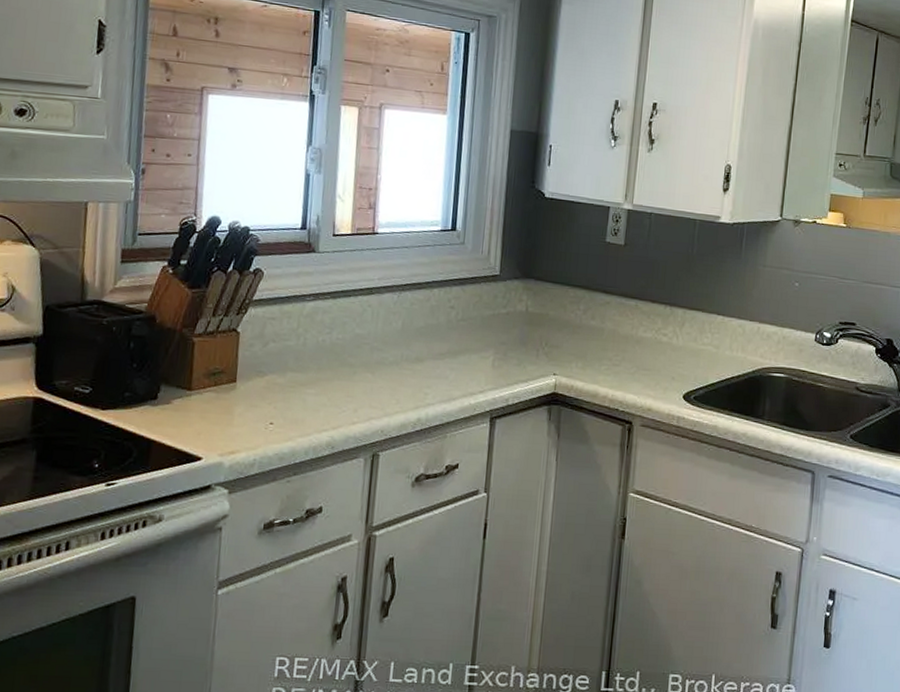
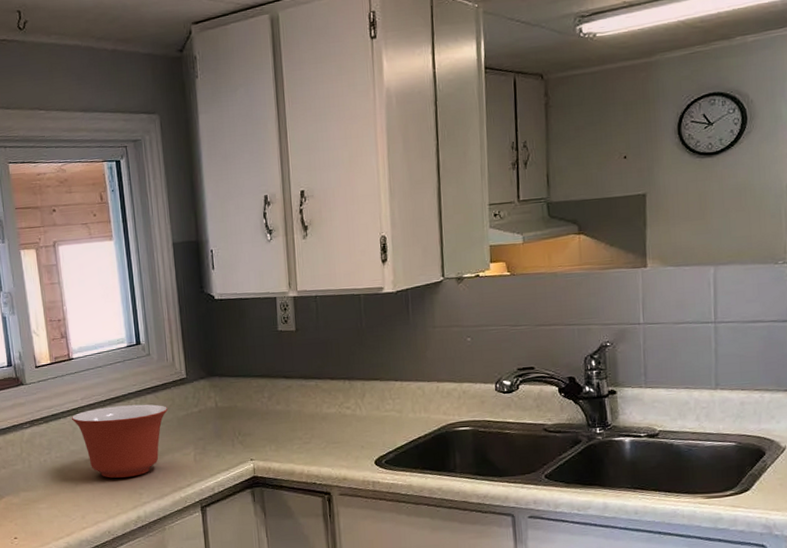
mixing bowl: none [362,292,474,374] -> present [71,404,168,478]

